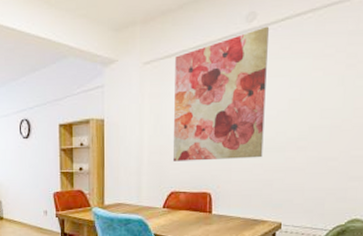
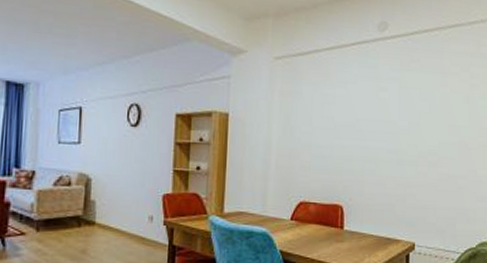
wall art: present [172,26,270,161] -> none [302,37,401,171]

